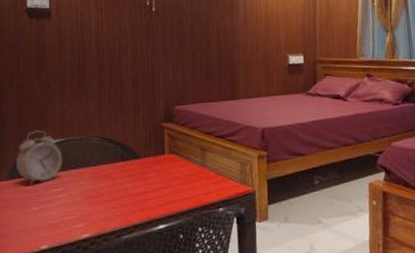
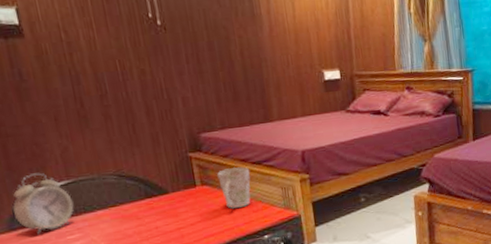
mug: none [184,138,213,178] -> present [217,166,251,209]

